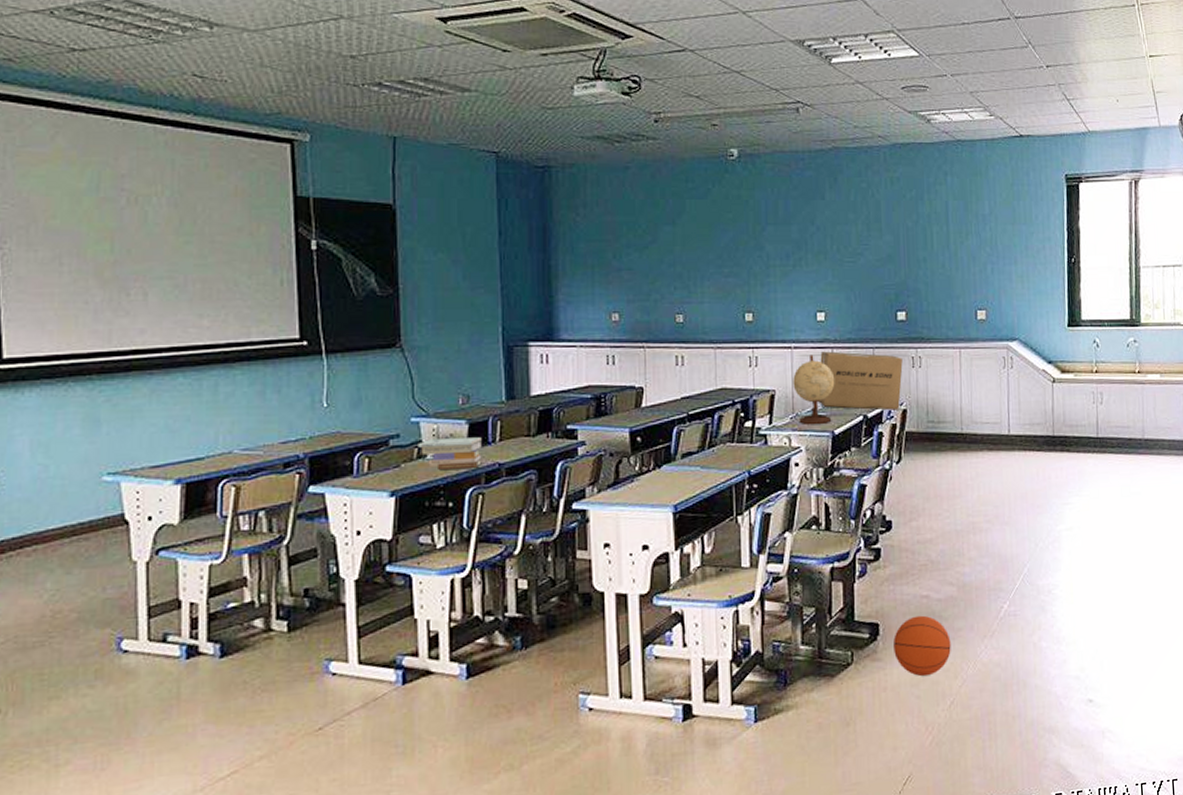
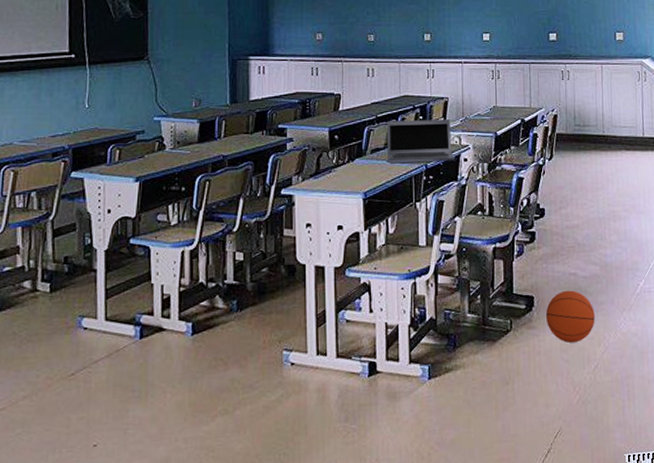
books: present [418,437,482,471] -> none [158,134,210,161]
laptop: none [701,416,785,469] -> present [387,119,456,163]
globe: present [793,355,835,425] -> none [463,68,498,127]
box: present [818,351,903,411] -> none [484,66,554,116]

